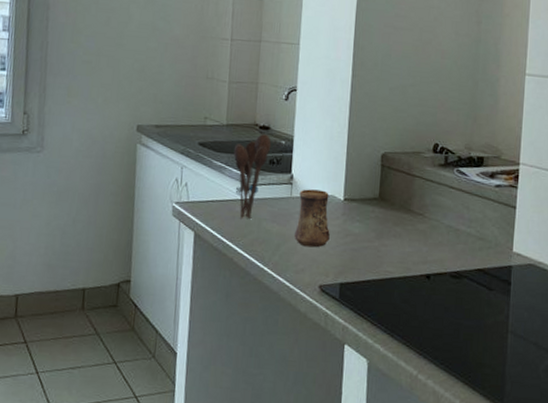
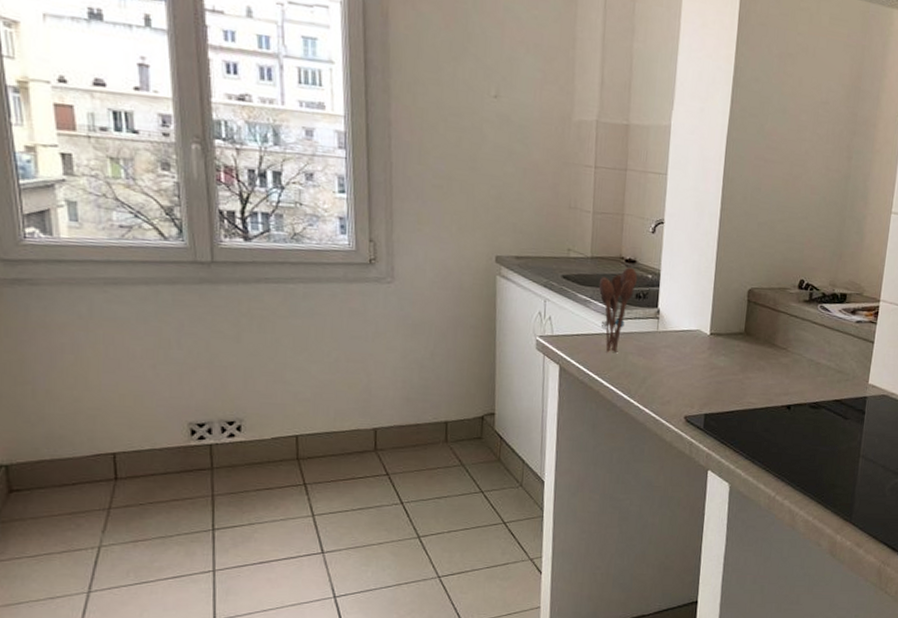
cup: present [293,189,330,248] -> none [660,323,696,381]

